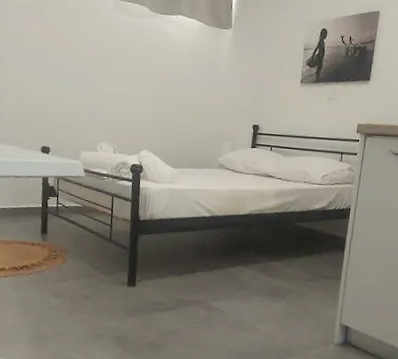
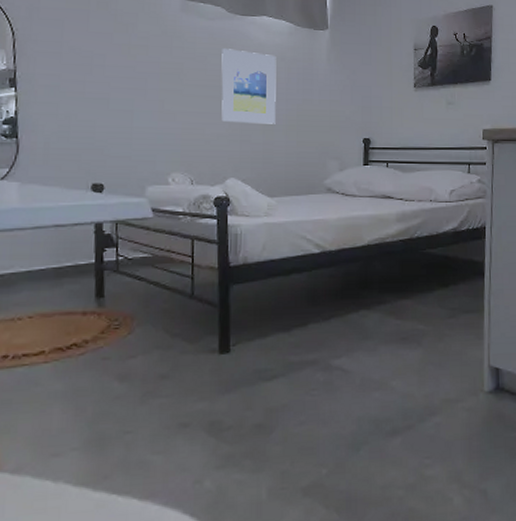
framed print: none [140,42,187,108] -> present [221,48,276,124]

